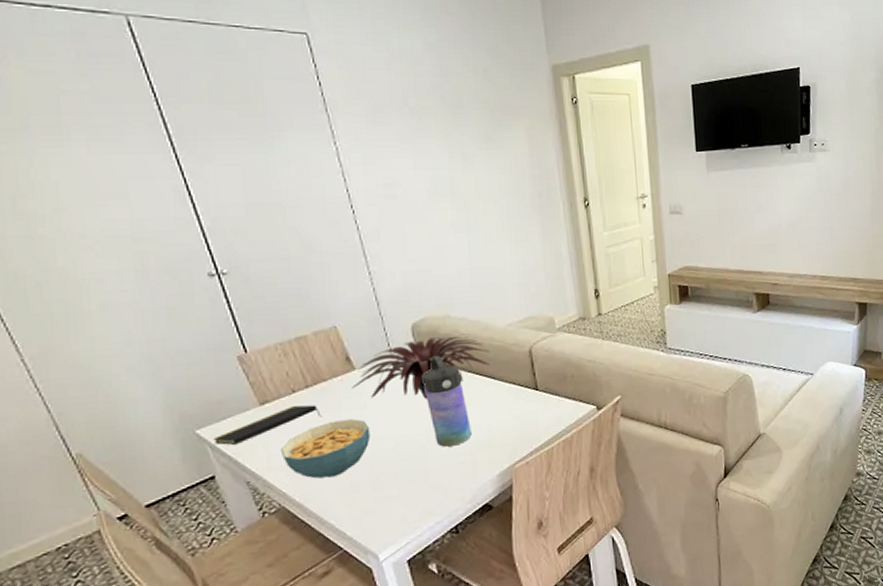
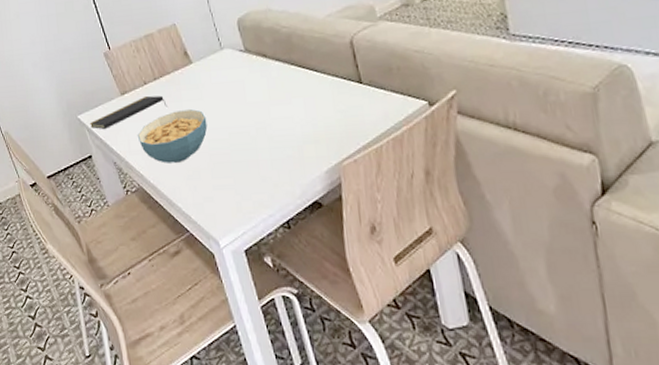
plant: present [351,336,490,399] -> none [189,29,311,92]
water bottle: present [422,356,472,447] -> none [249,49,298,140]

